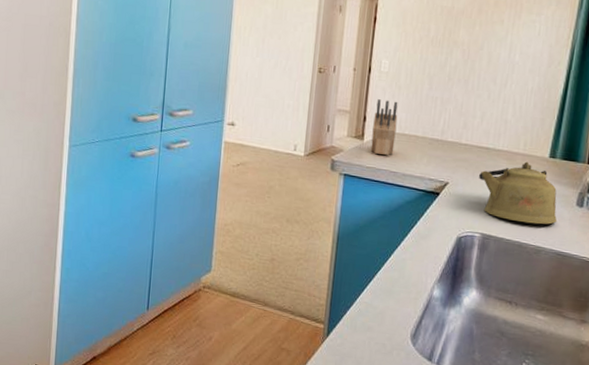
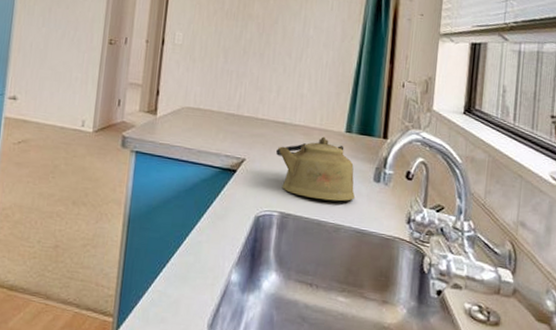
knife block: present [370,99,398,155] -> none [164,72,193,131]

